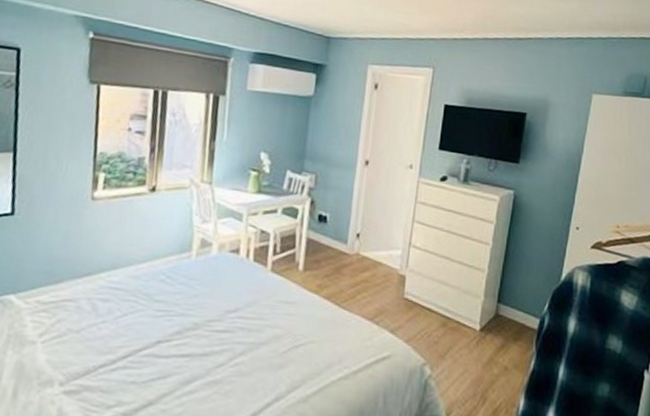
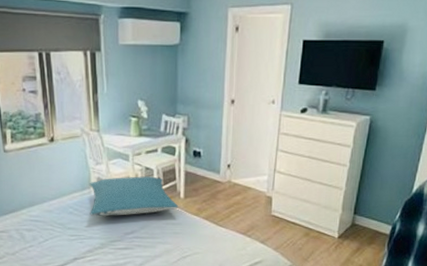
pillow: none [185,240,296,289] -> present [89,176,179,216]

